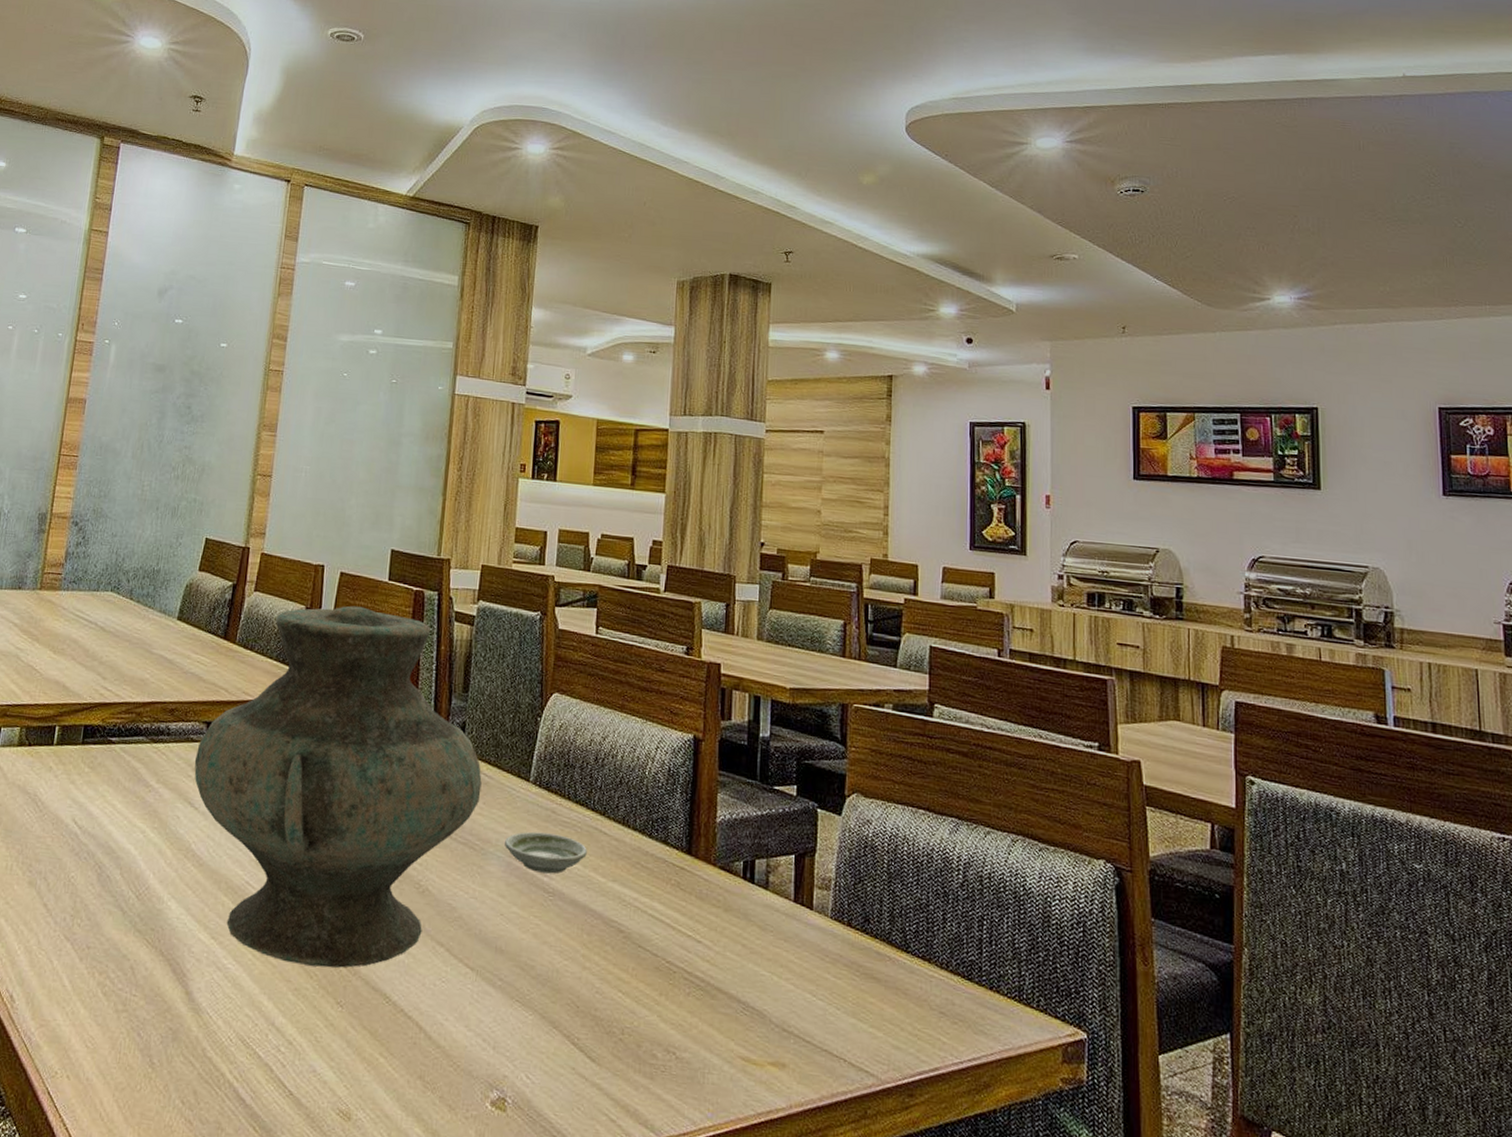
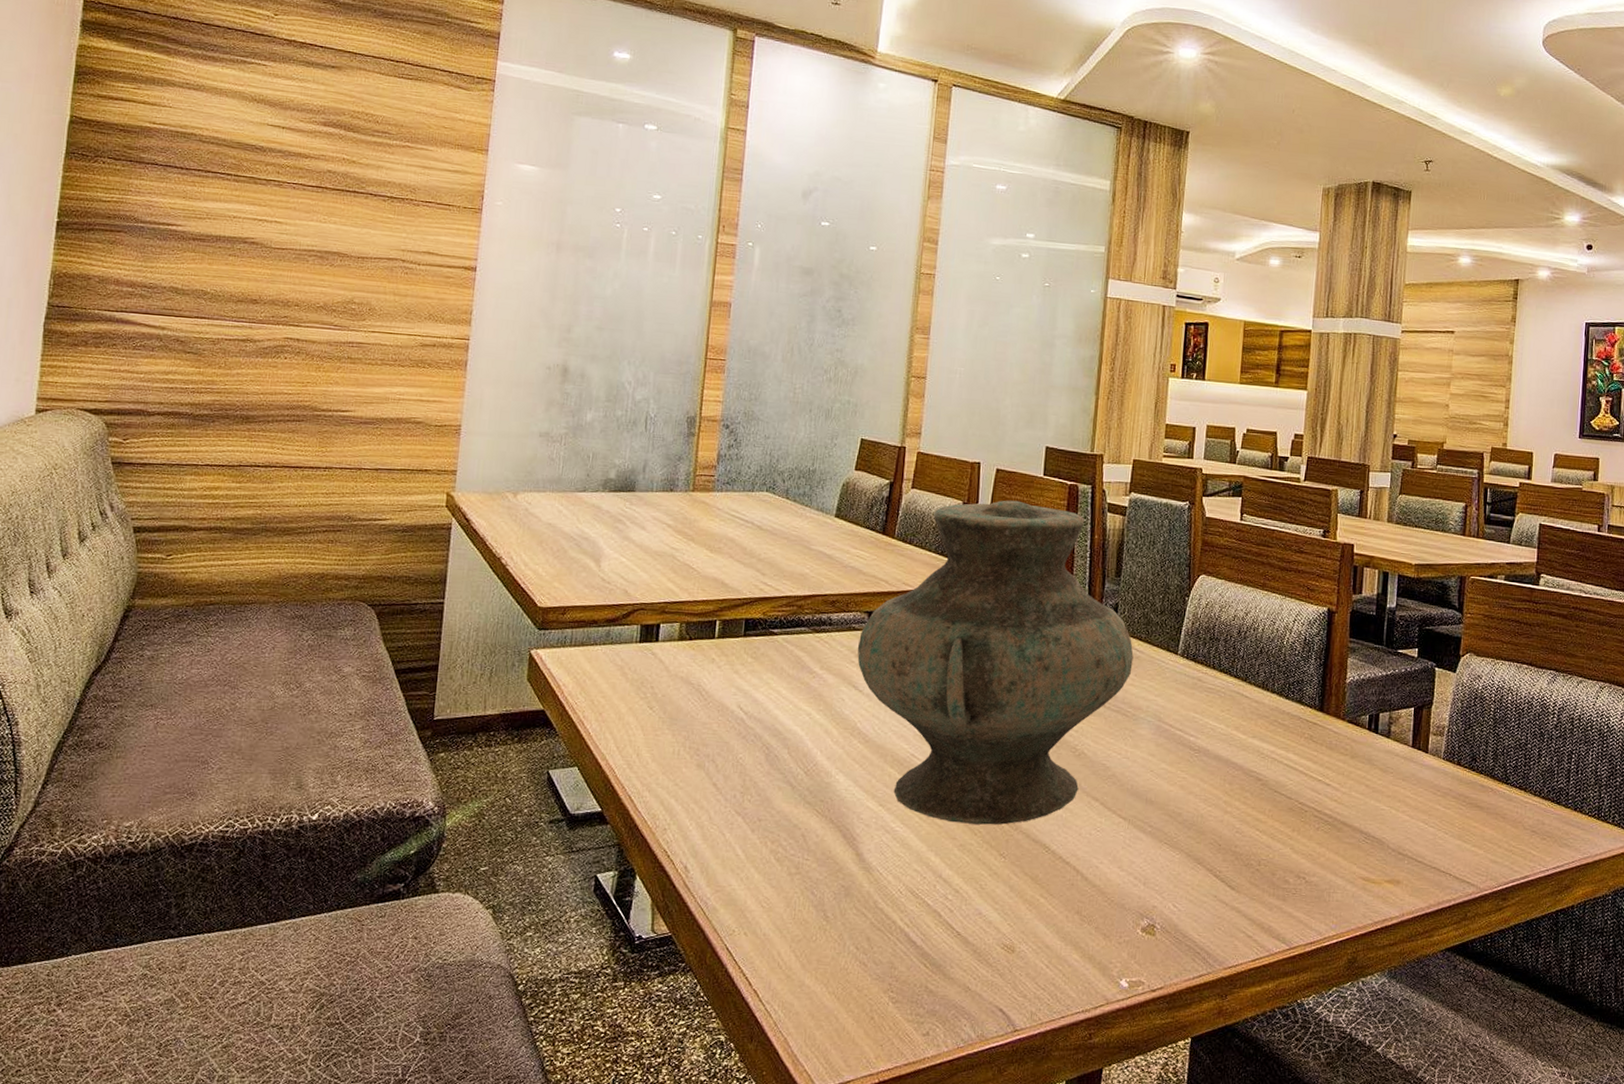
saucer: present [505,831,587,874] -> none [1155,698,1230,734]

